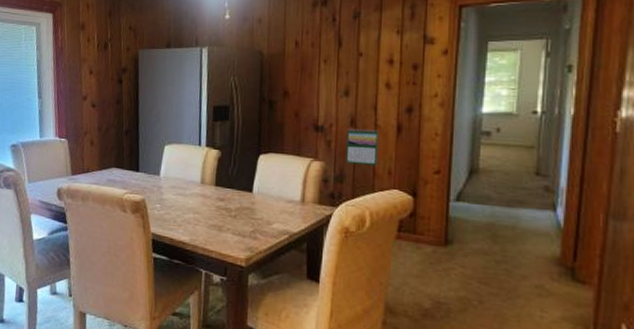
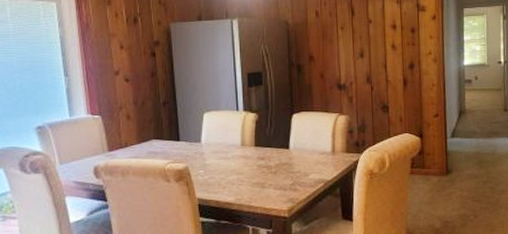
calendar: present [346,128,379,165] -> none [365,84,391,115]

